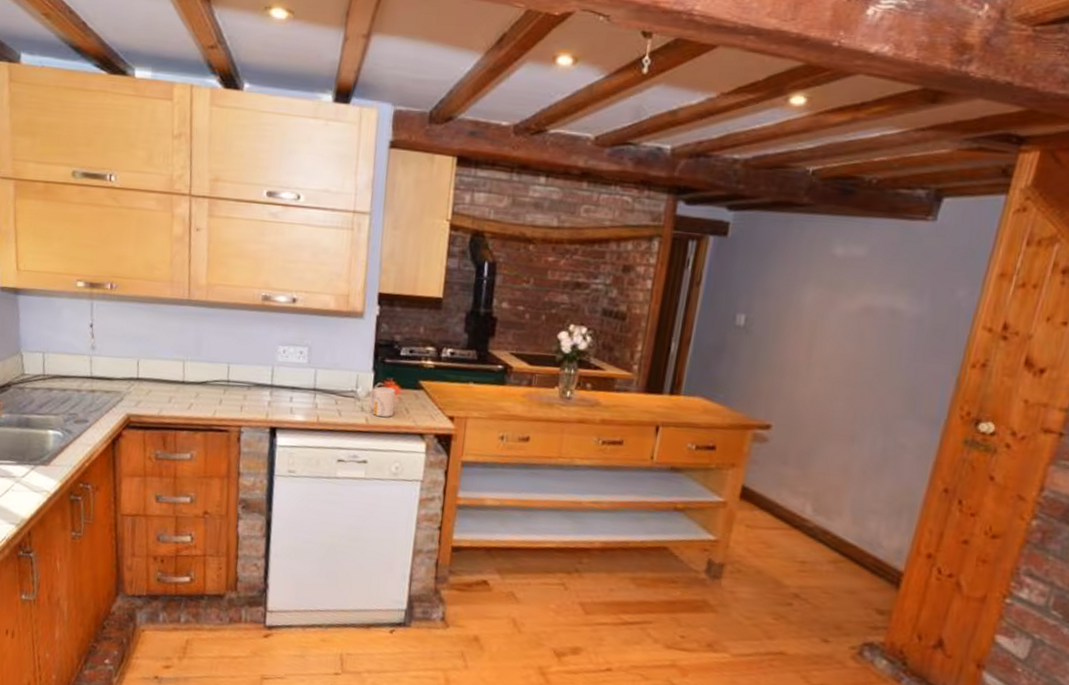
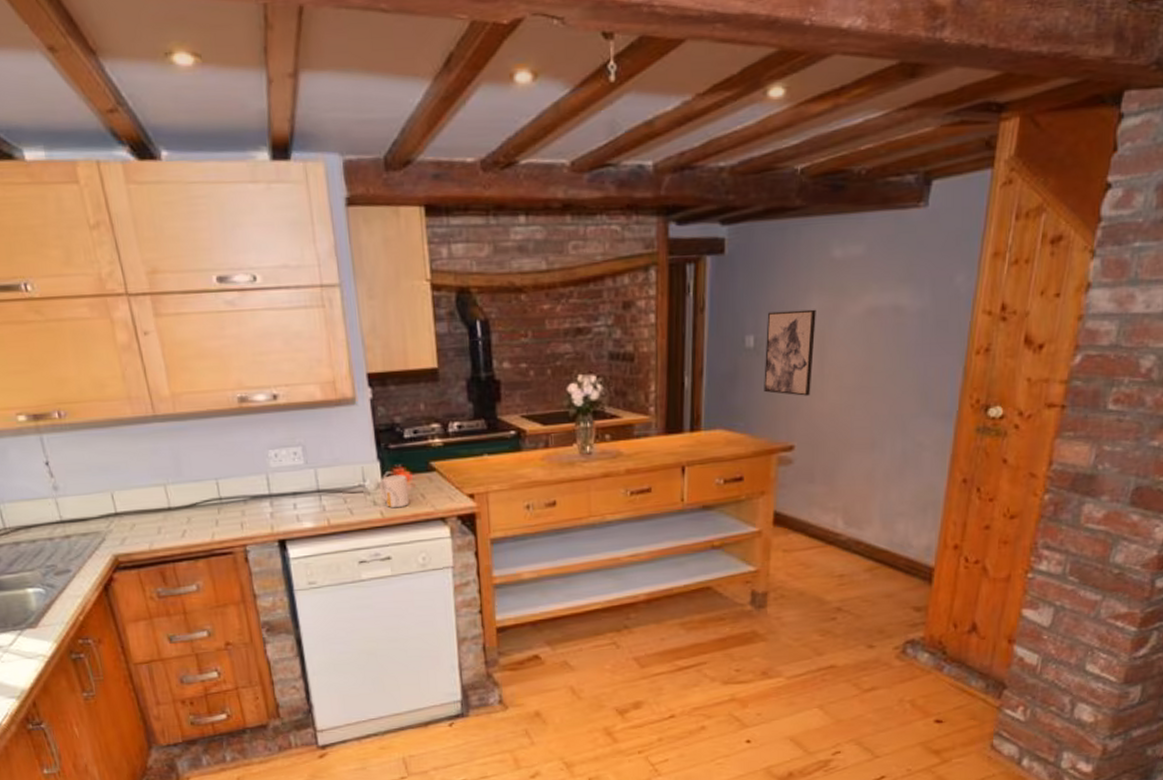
wall art: none [748,295,811,380] -> present [764,309,816,396]

